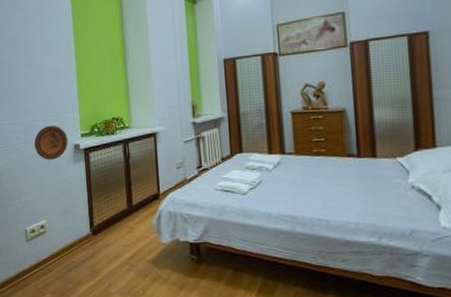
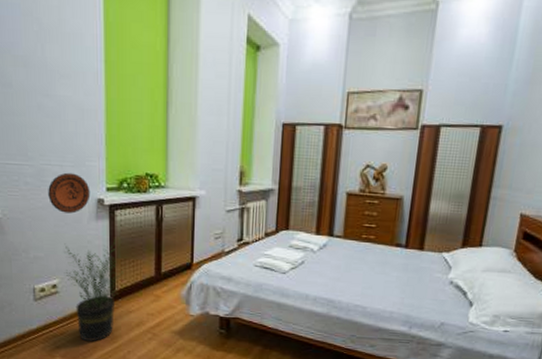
potted plant: none [49,179,100,277] -> present [64,239,124,342]

